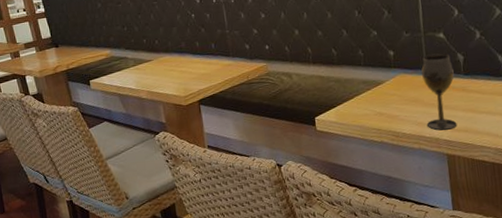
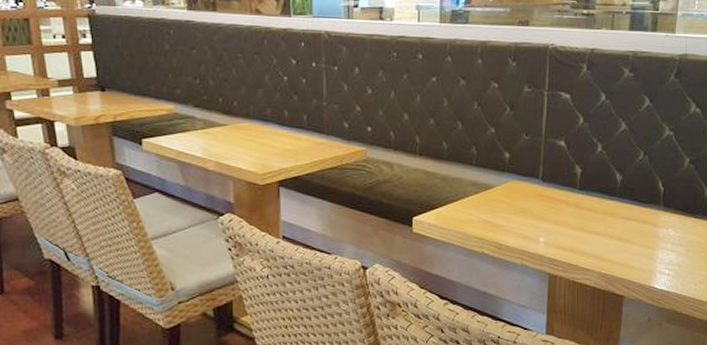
wine glass: present [421,53,457,131] -> none [534,162,569,247]

